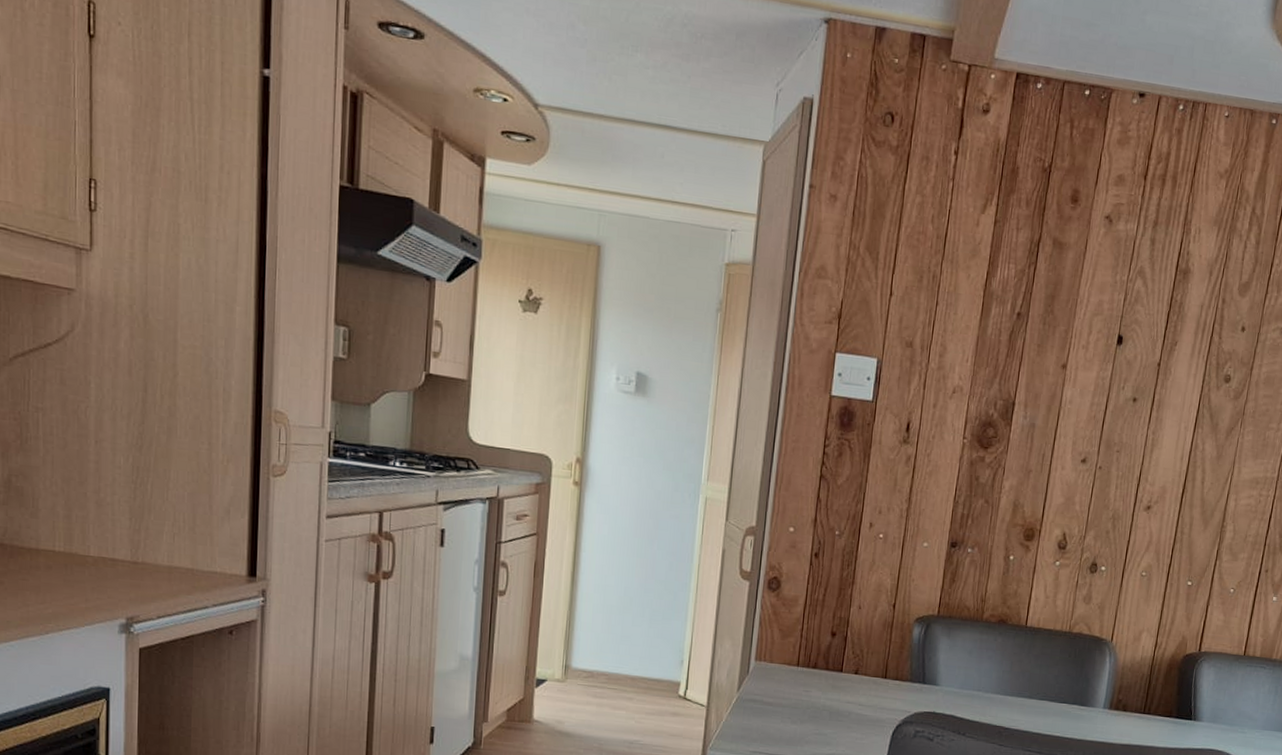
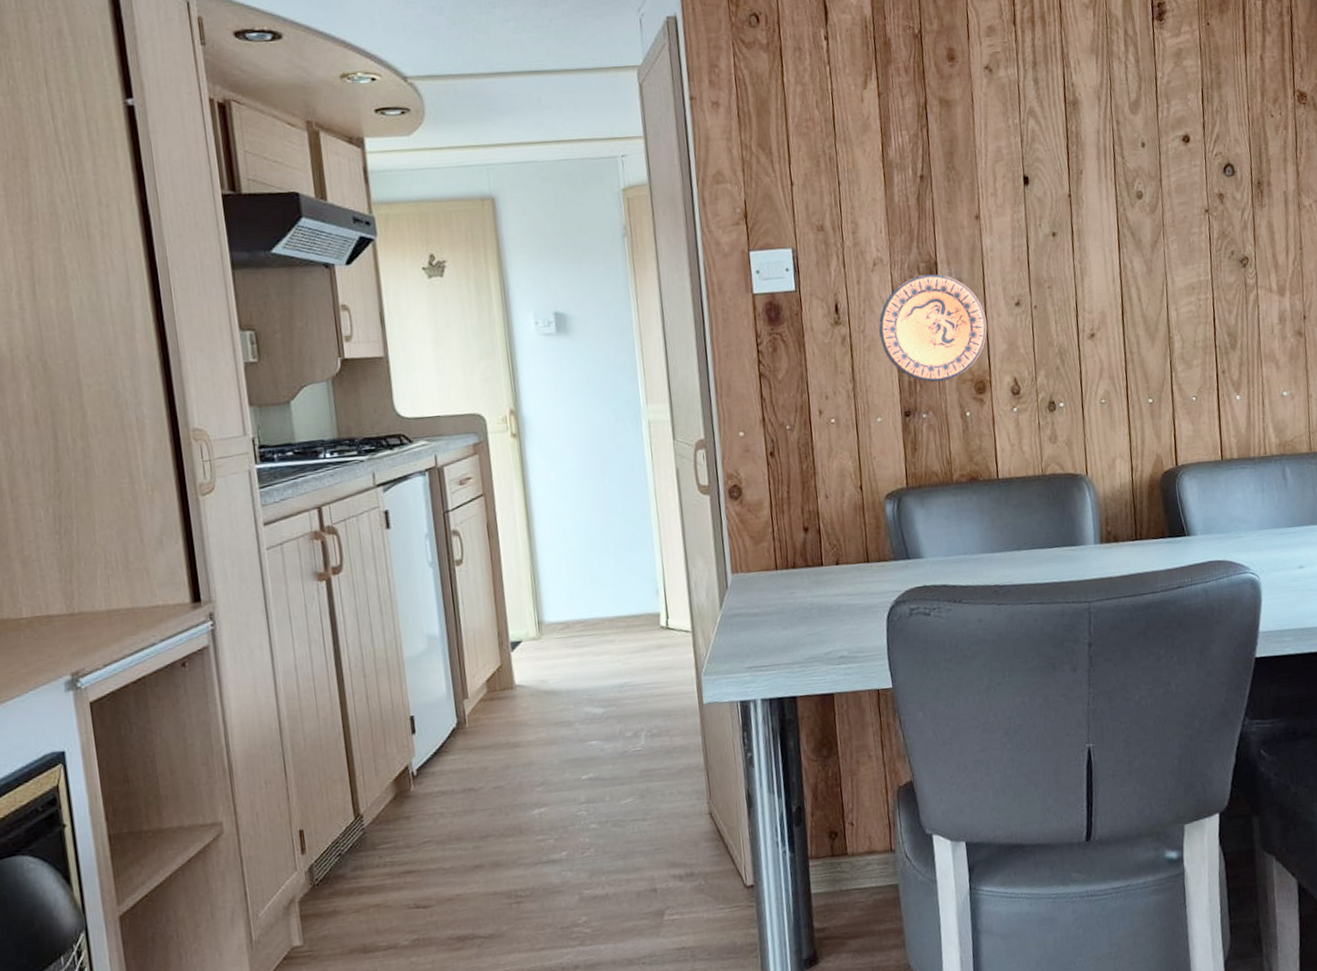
decorative plate: none [943,412,1050,522] -> present [879,274,987,383]

